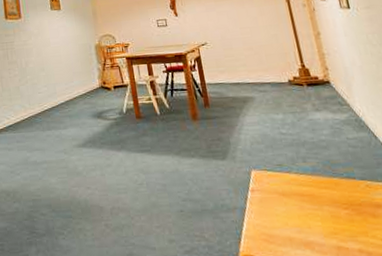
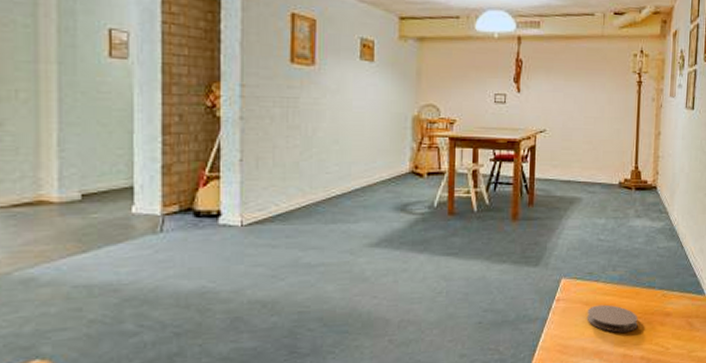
coaster: none [285,195,346,224] -> present [587,304,638,333]

